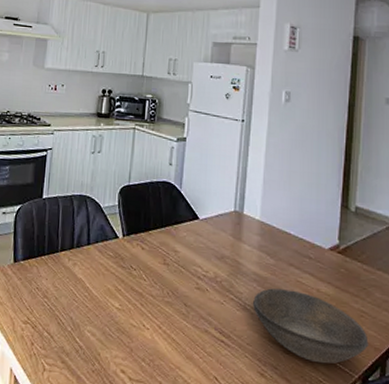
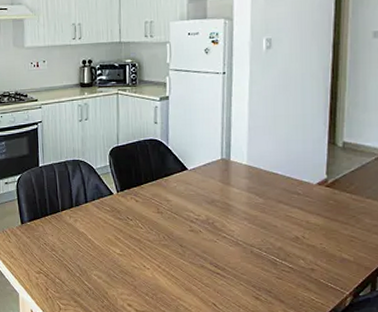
bowl: present [252,288,369,364] -> none [244,224,359,285]

